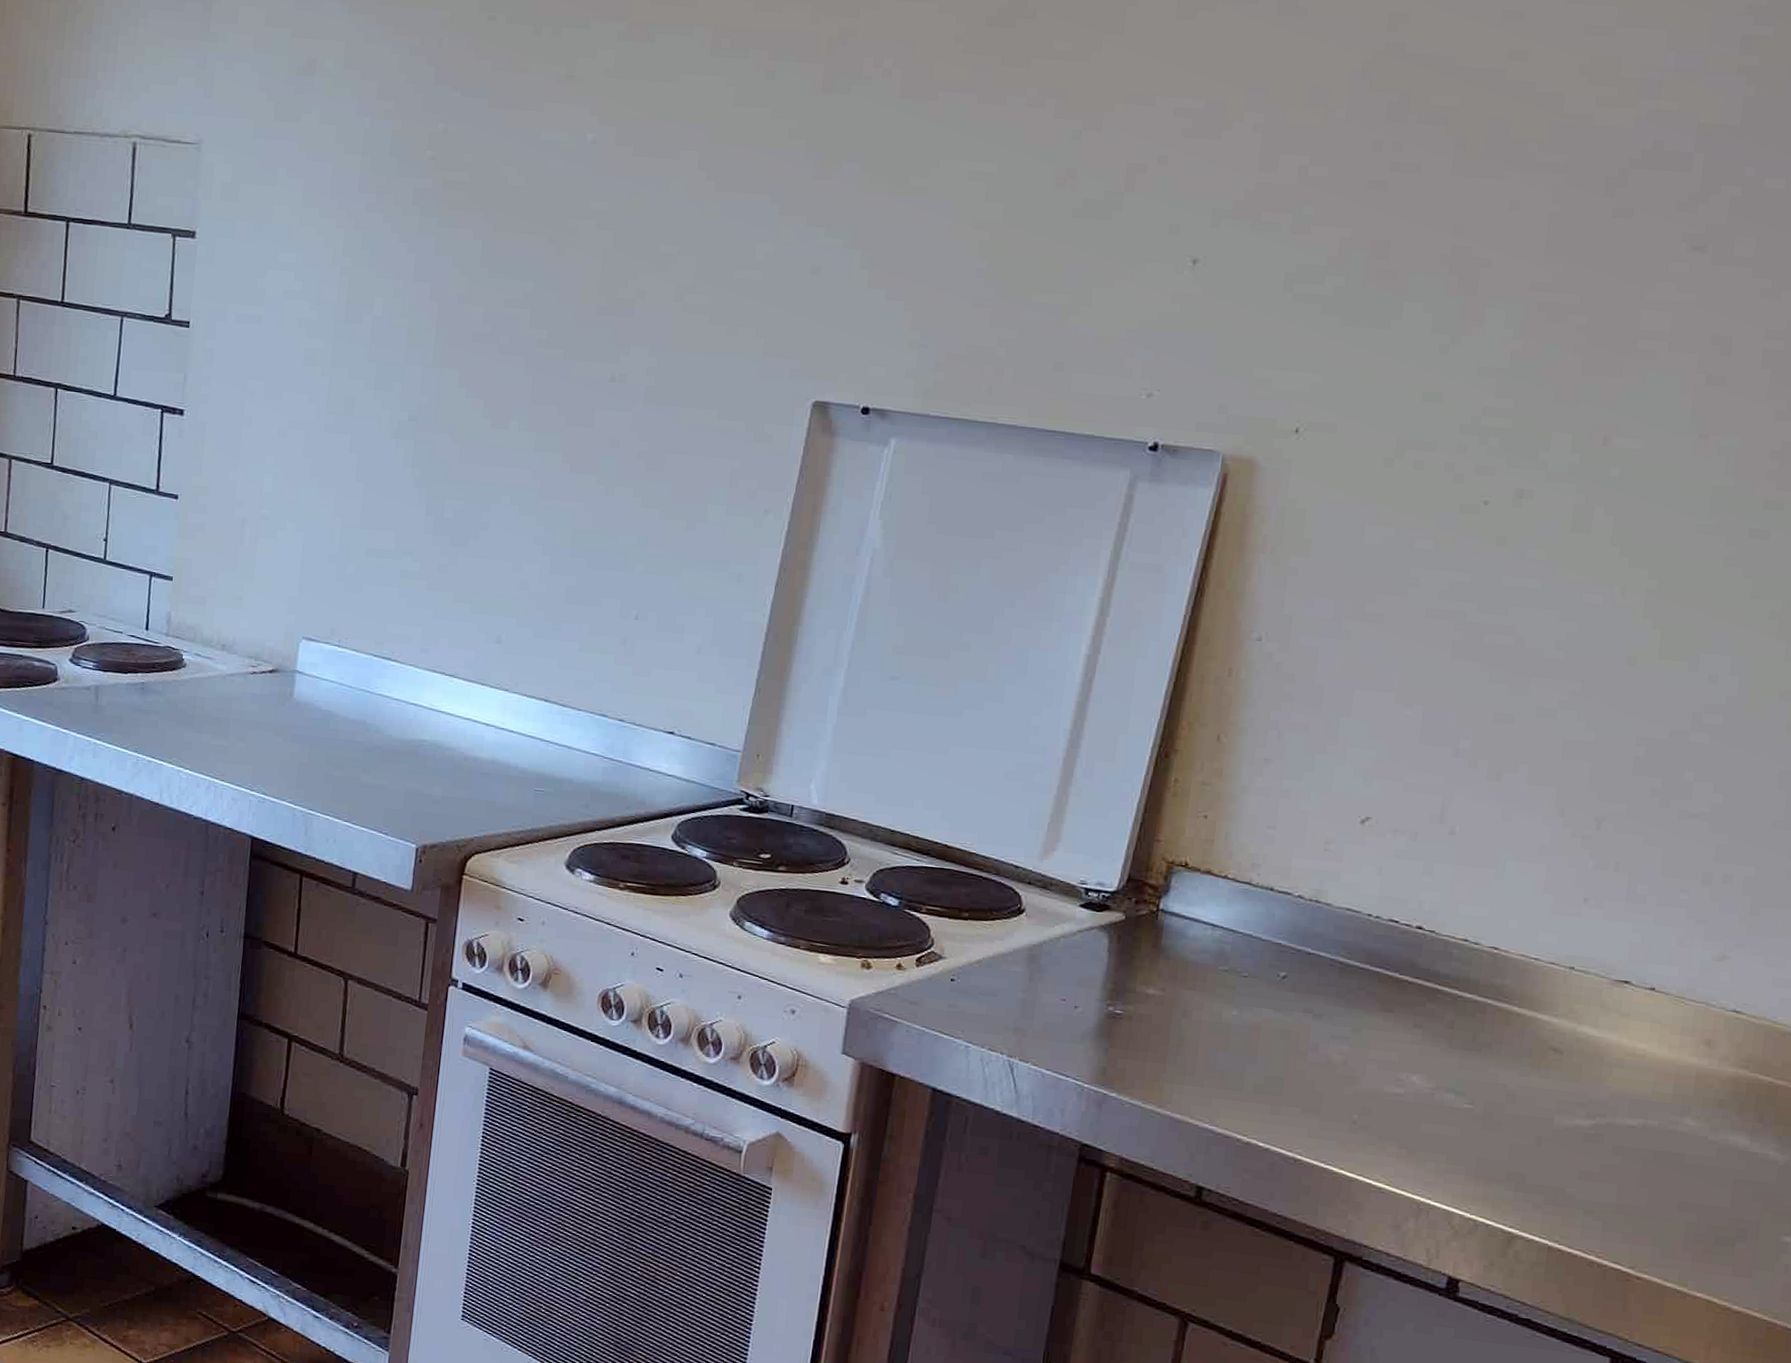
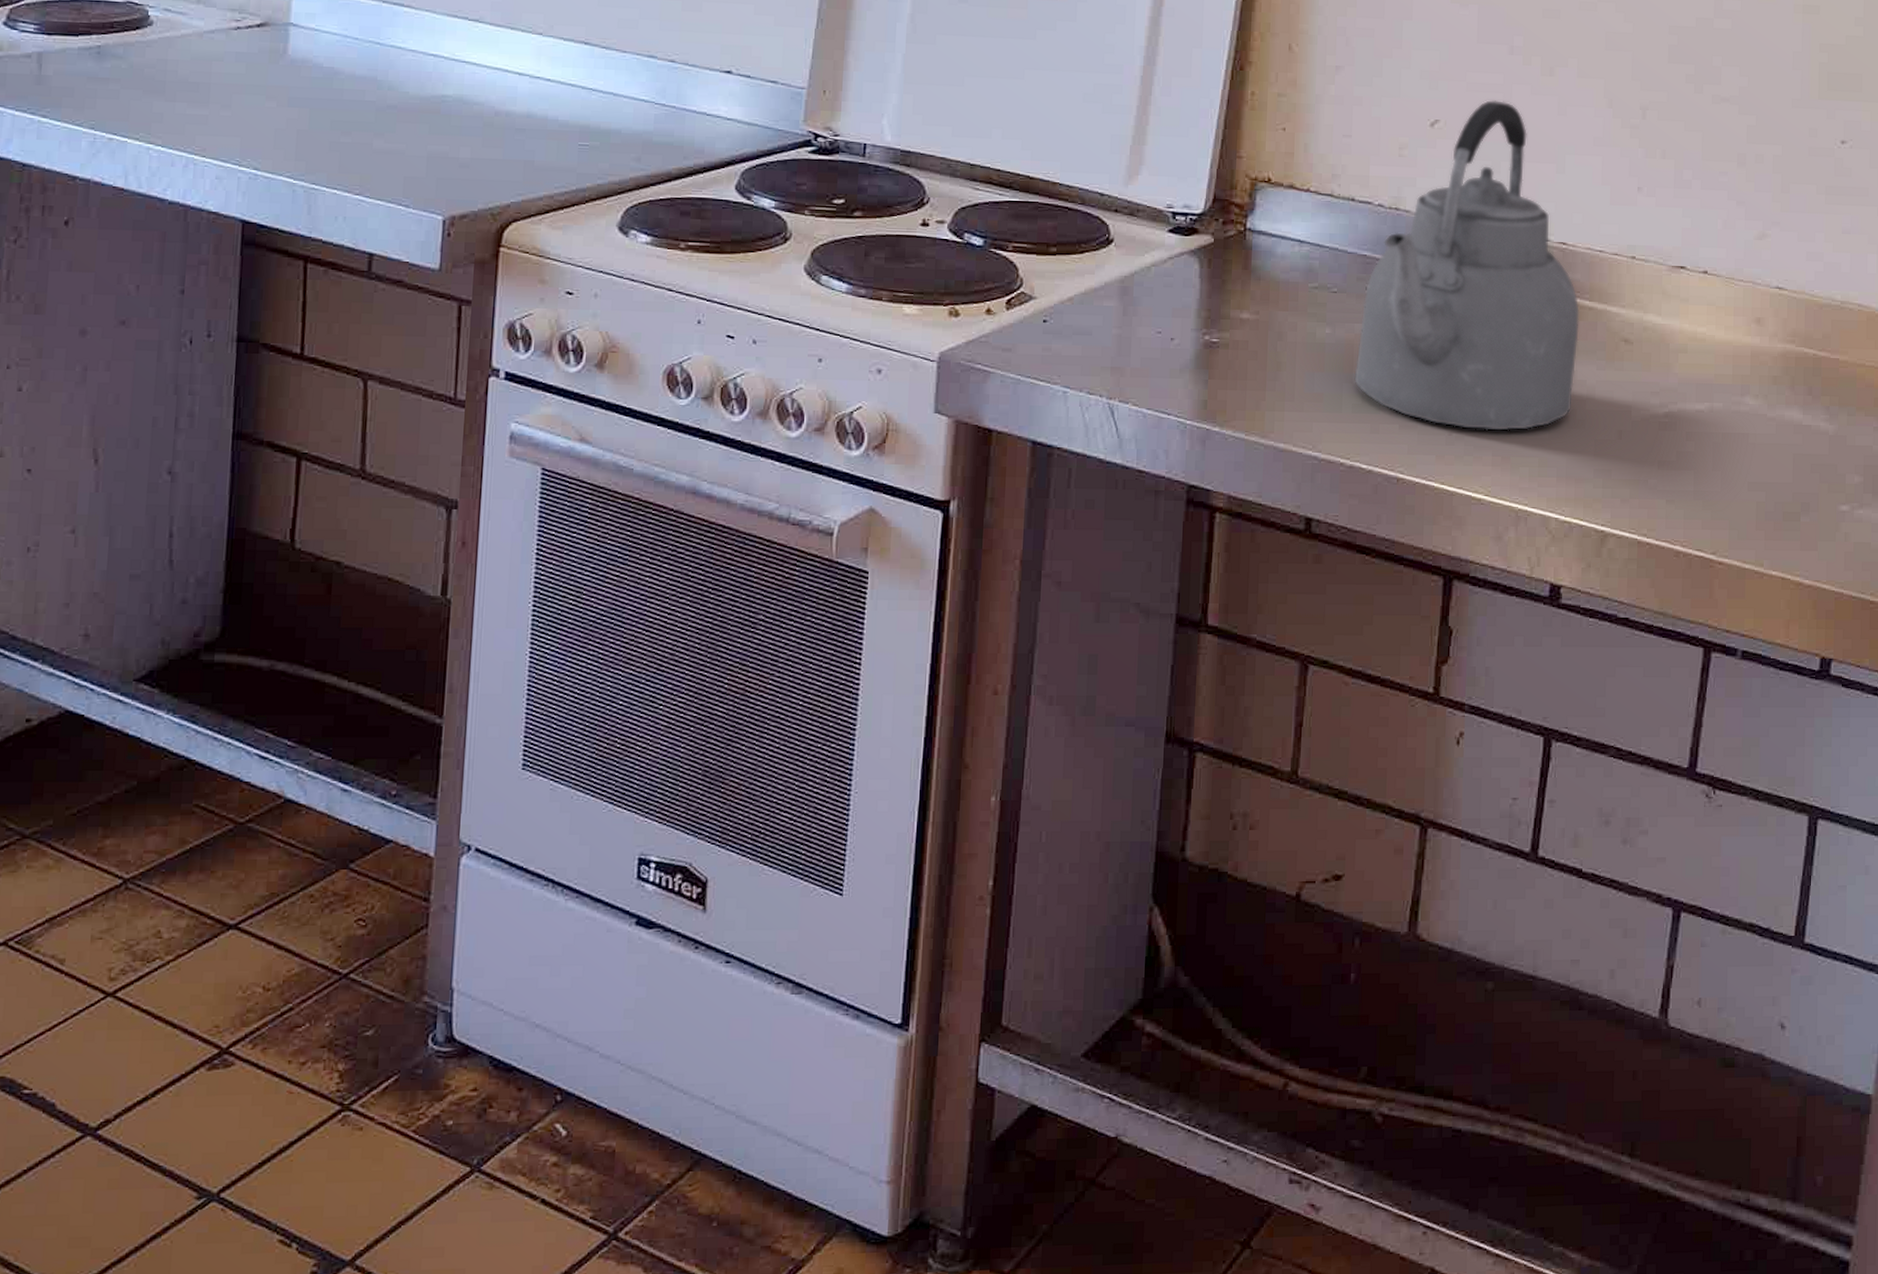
kettle: none [1258,800,1507,1127] -> present [1354,99,1580,431]

